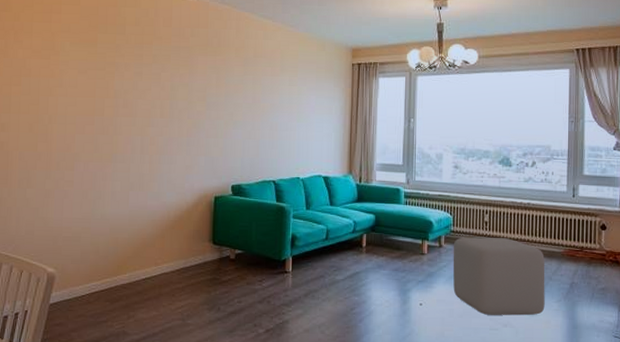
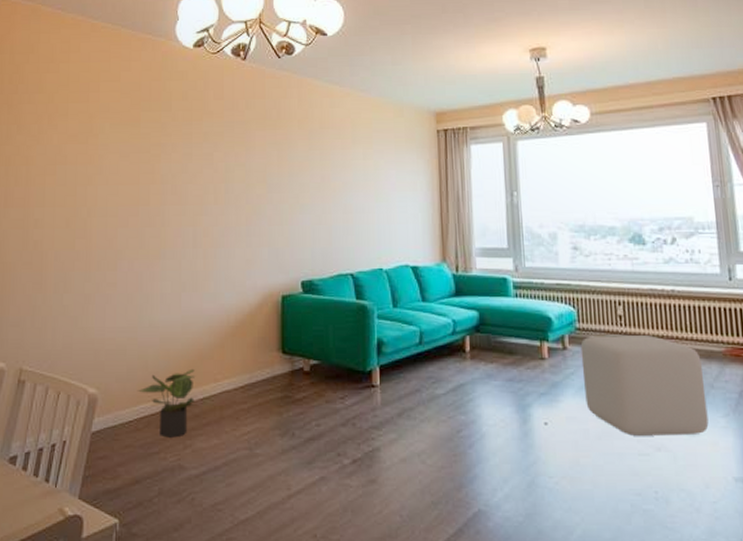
potted plant: none [89,254,139,310] -> present [137,368,195,438]

